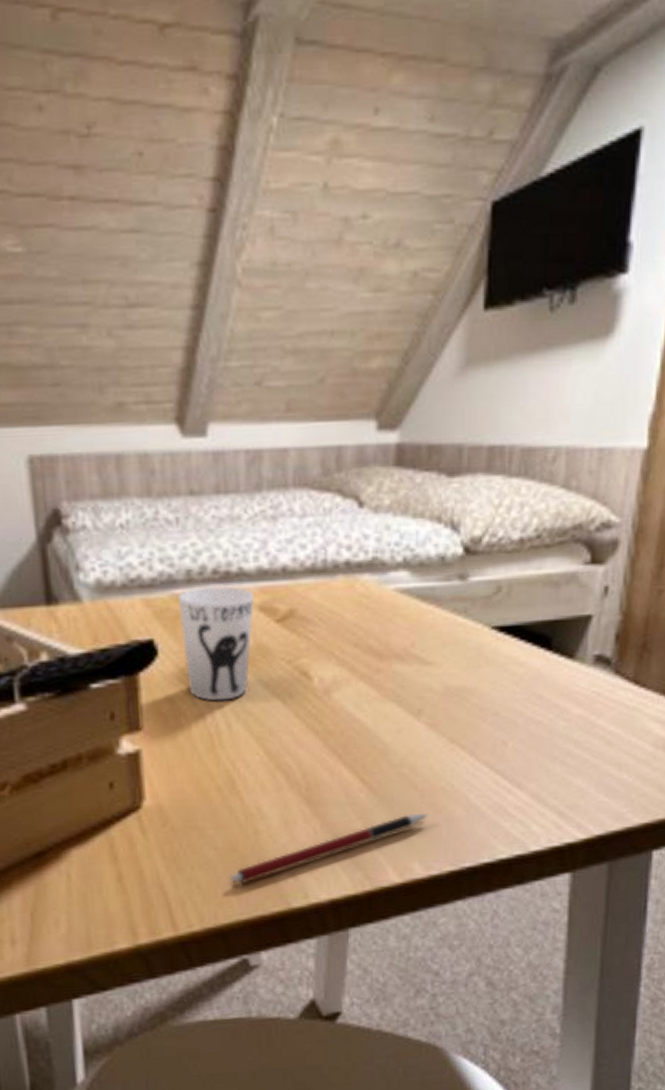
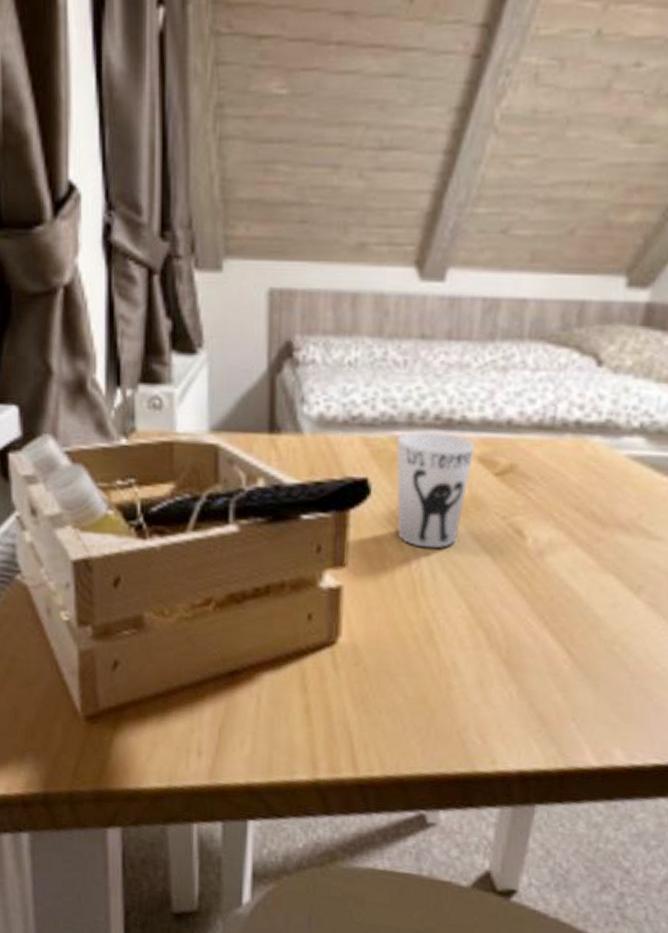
pen: present [230,813,427,884] -> none [417,695,636,737]

